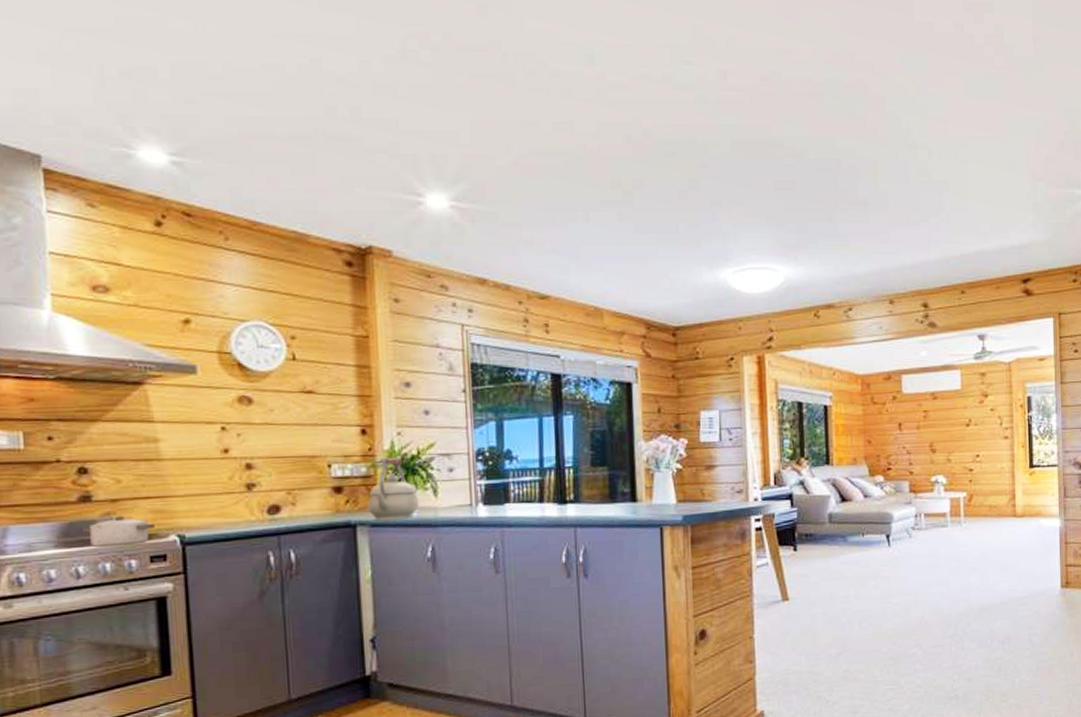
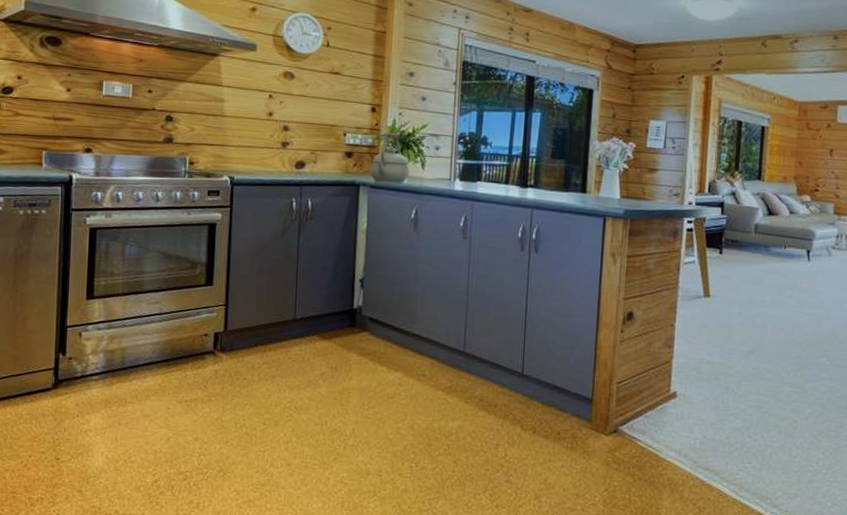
cooking pot: present [83,516,155,548] -> none [164,156,214,181]

